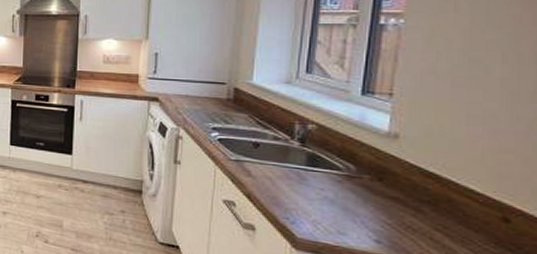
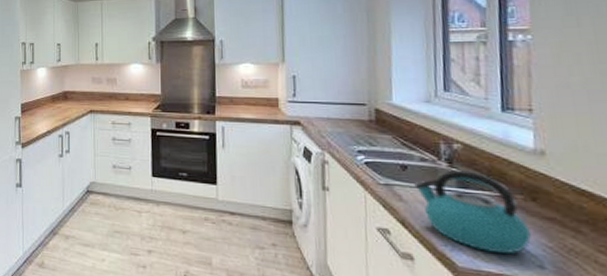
kettle: none [264,149,373,229] -> present [414,170,532,255]

